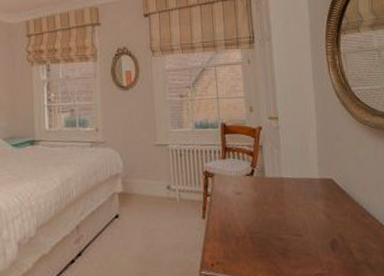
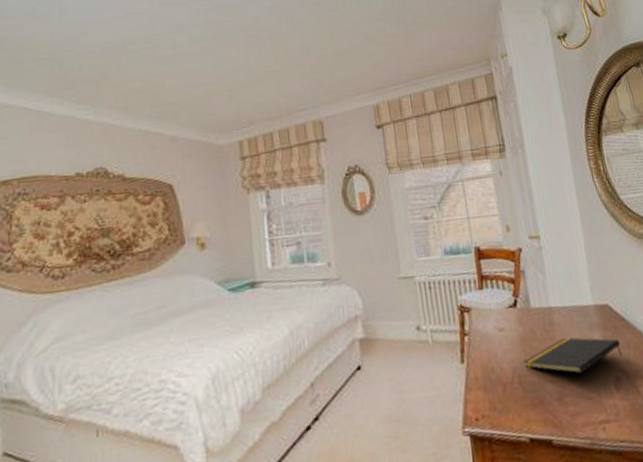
notepad: none [255,203,341,235] -> present [523,337,623,374]

